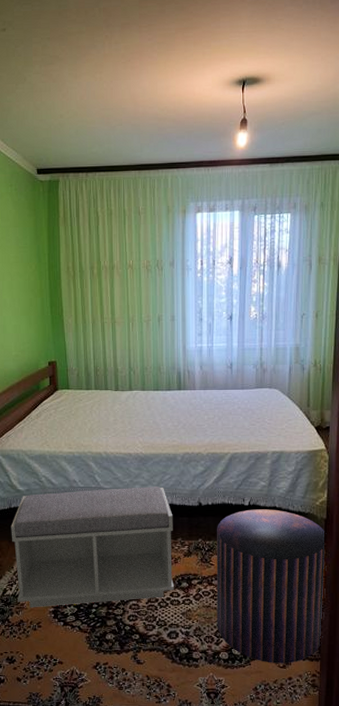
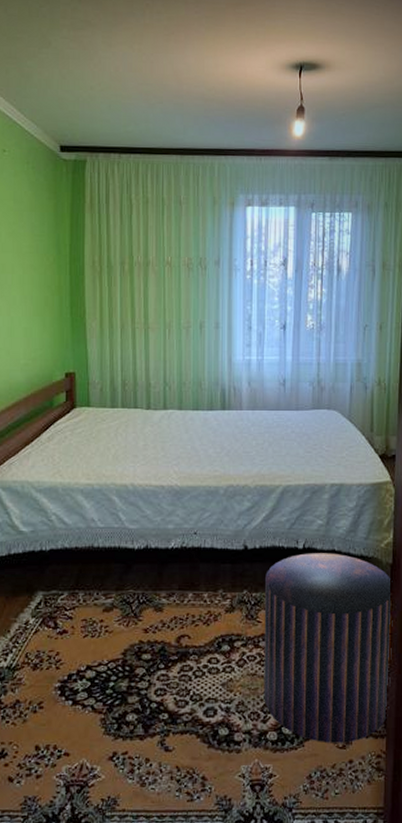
bench: present [11,487,175,608] -> none [8,526,214,684]

